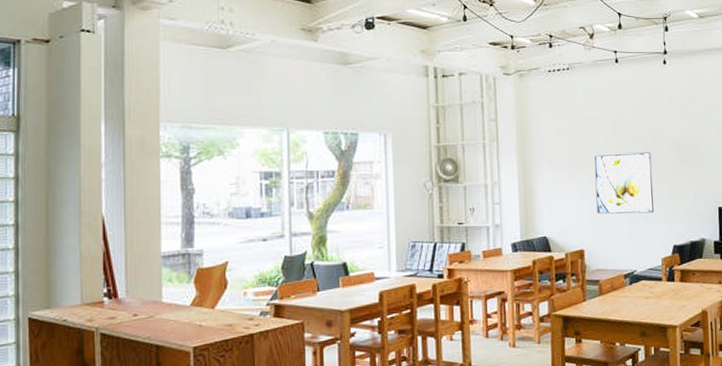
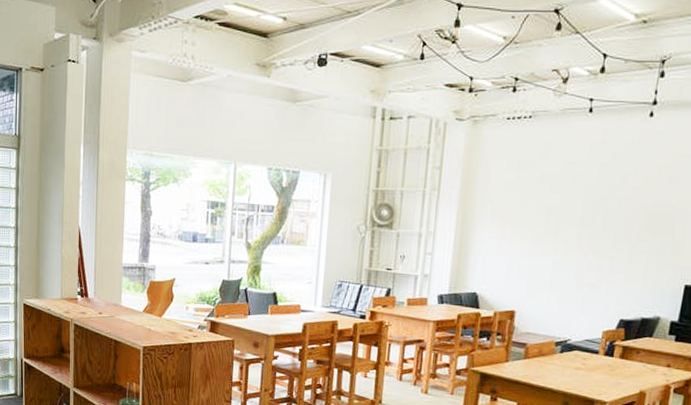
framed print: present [594,152,654,214] -> none [537,214,613,282]

